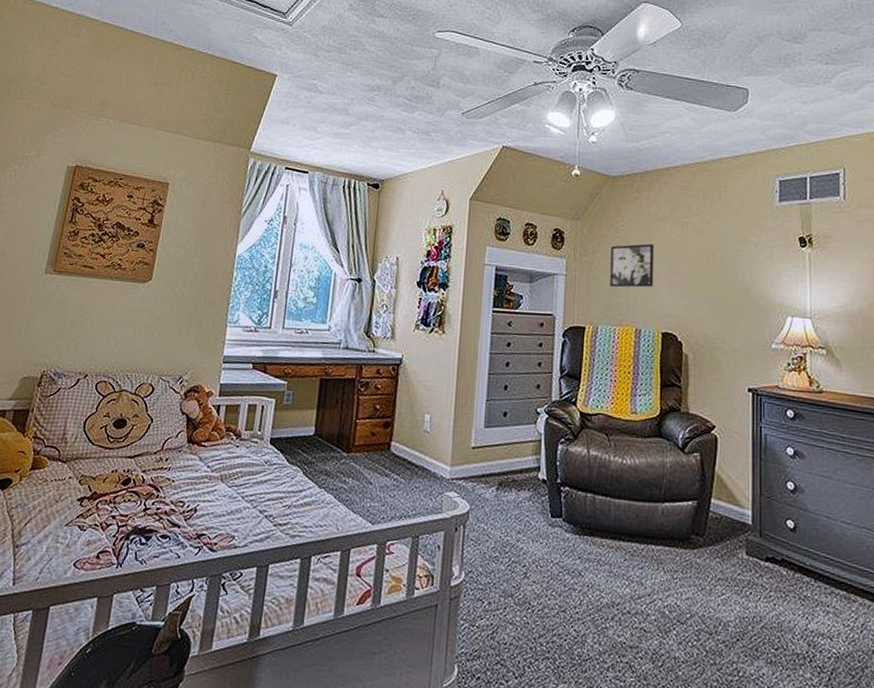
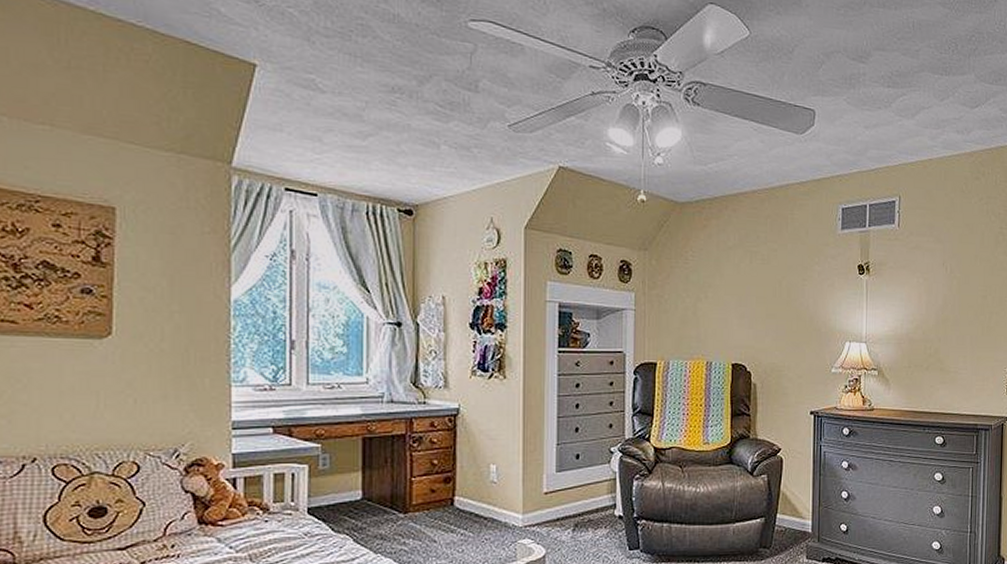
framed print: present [610,244,655,288] -> none [680,274,724,321]

